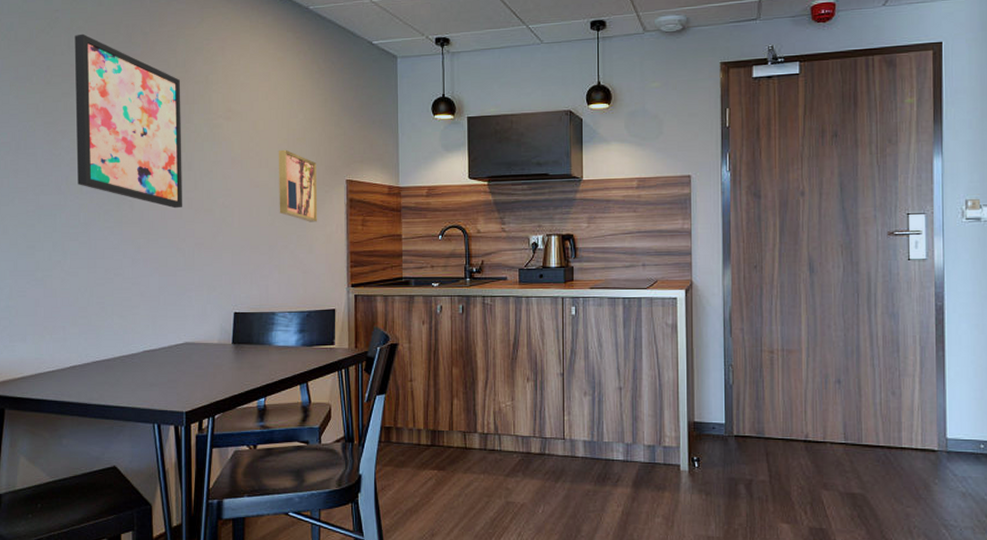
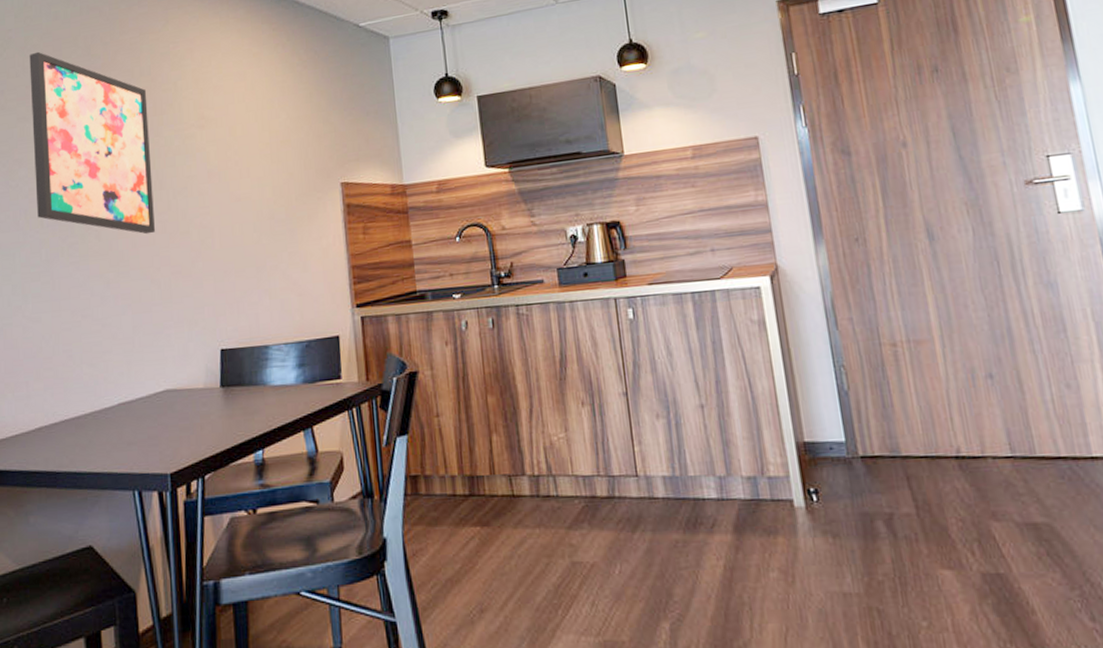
wall art: present [278,149,318,222] -> none [260,154,311,236]

